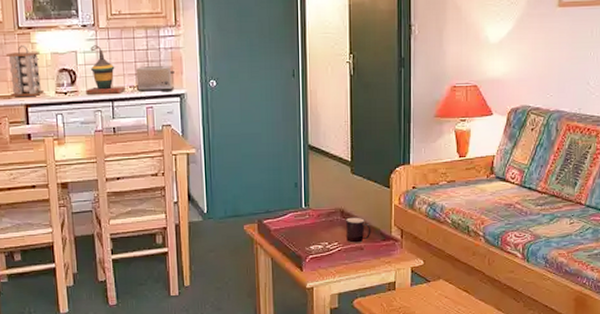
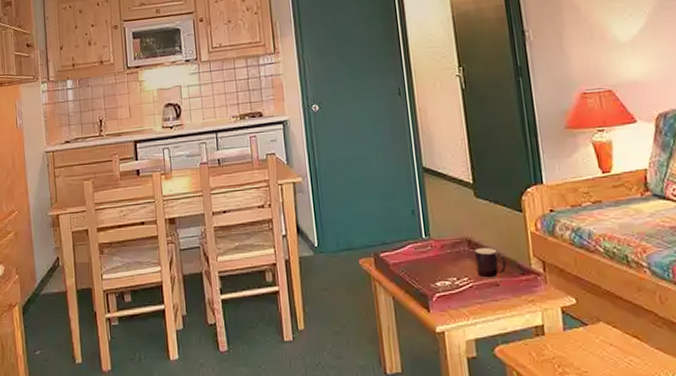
spice rack: present [5,45,44,98] -> none [116,84,151,134]
decorative basket: present [86,45,125,95] -> none [190,78,228,127]
toaster: present [136,66,175,93] -> none [238,93,277,122]

